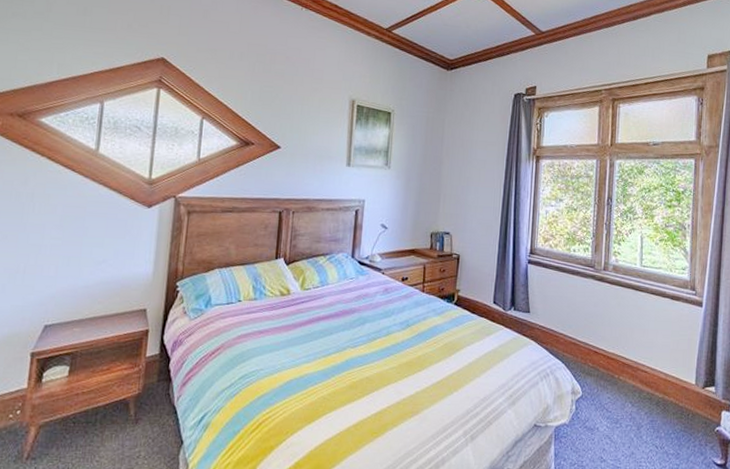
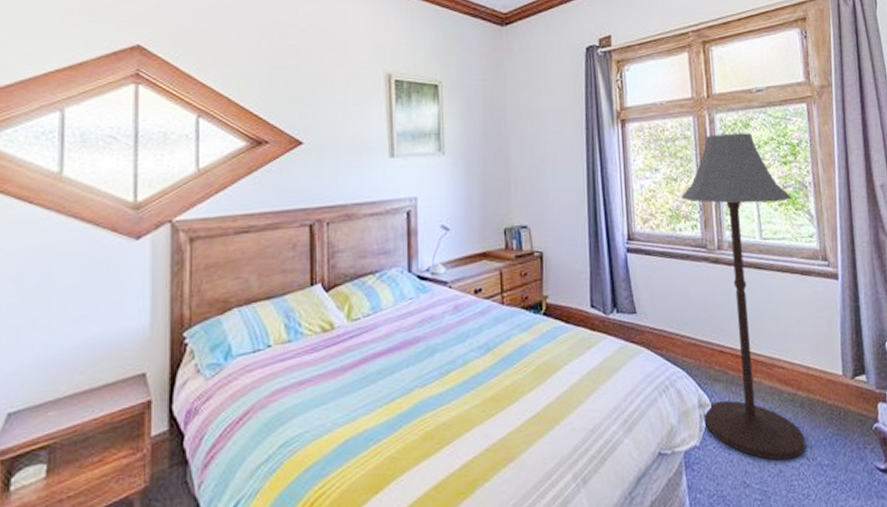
floor lamp: none [574,176,673,446] -> present [680,133,806,461]

